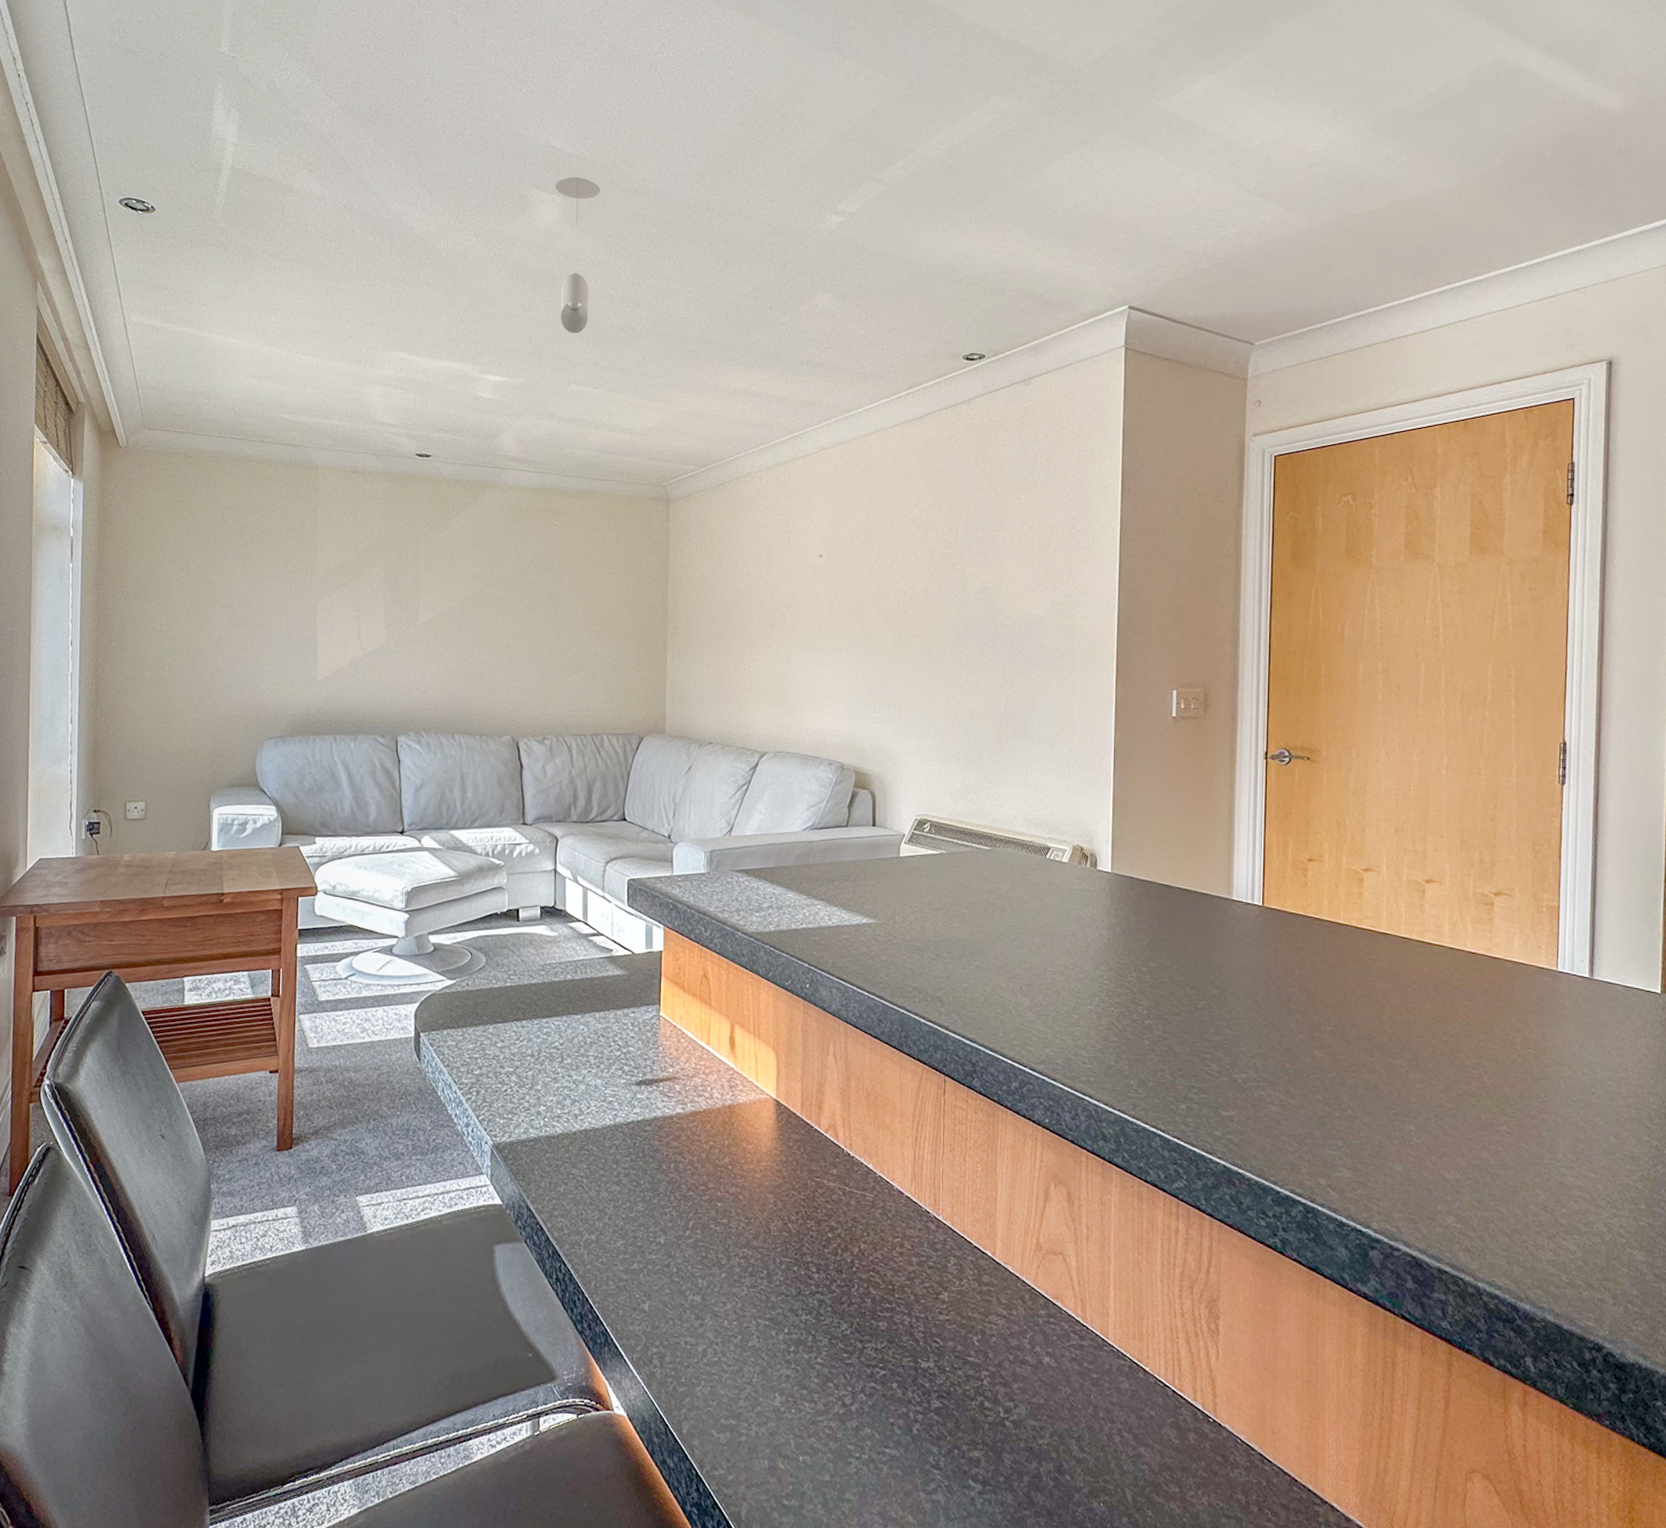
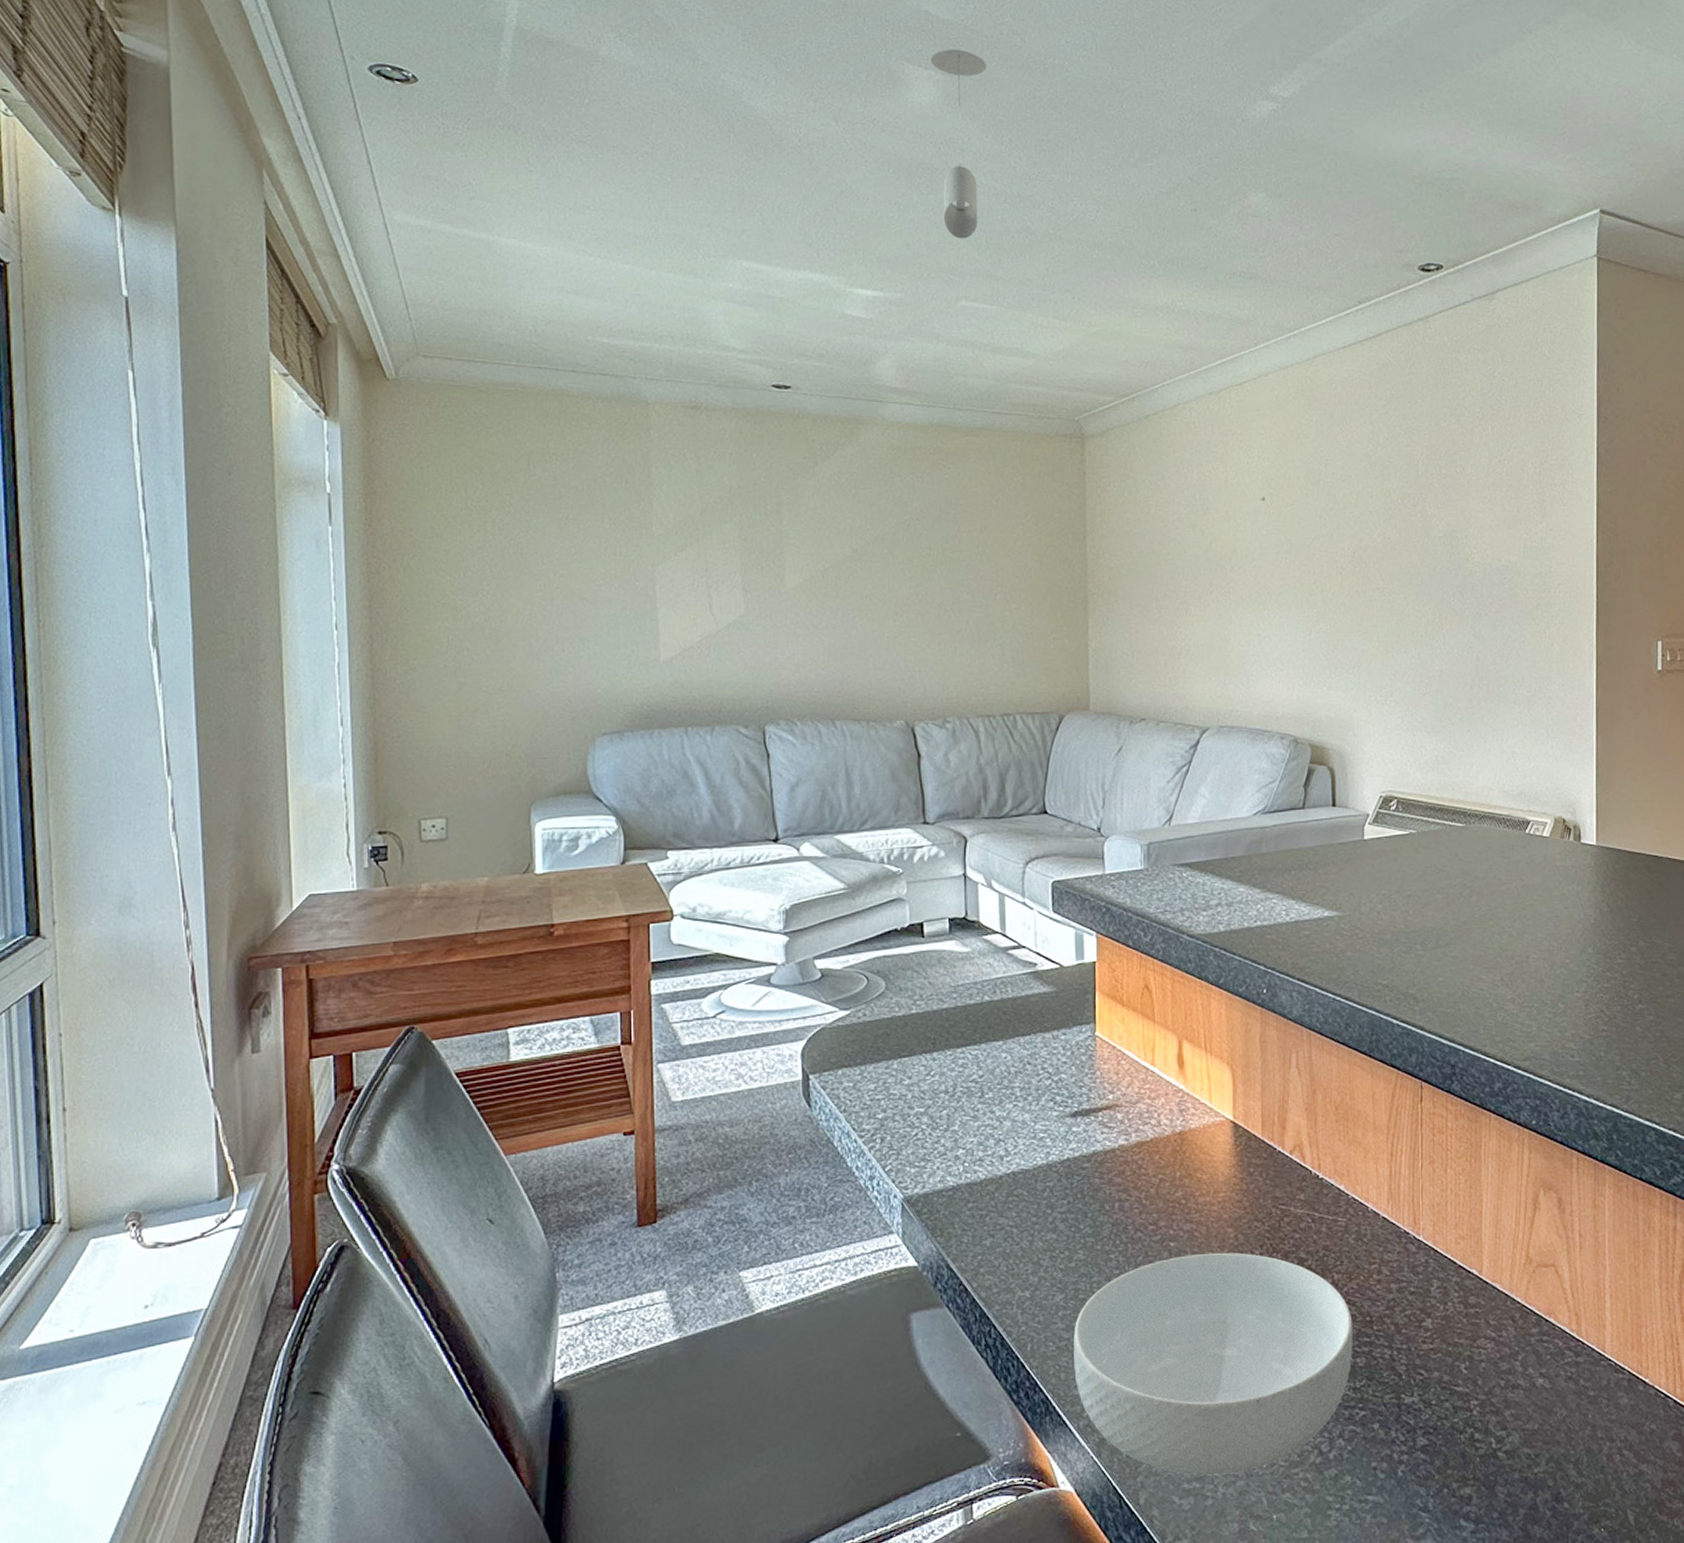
cereal bowl: none [630,1215,877,1416] -> present [1074,1252,1354,1476]

